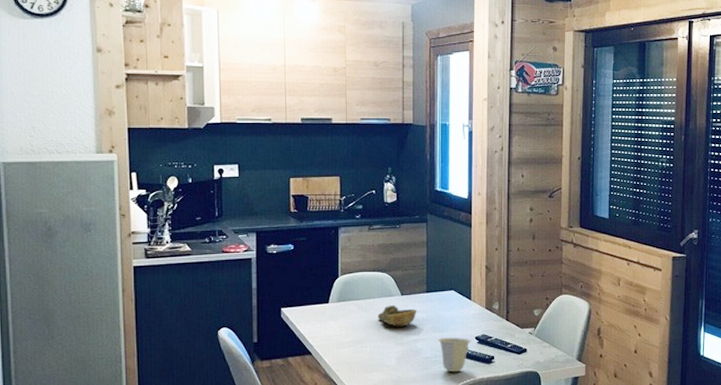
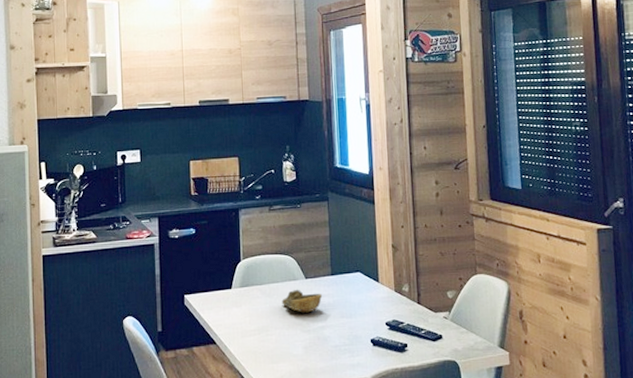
cup: present [438,337,472,372] -> none [346,323,382,361]

